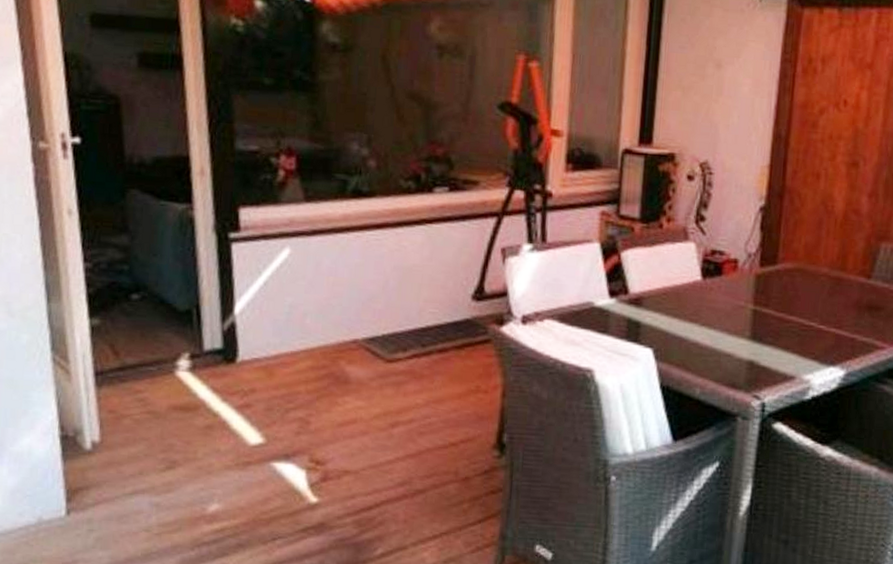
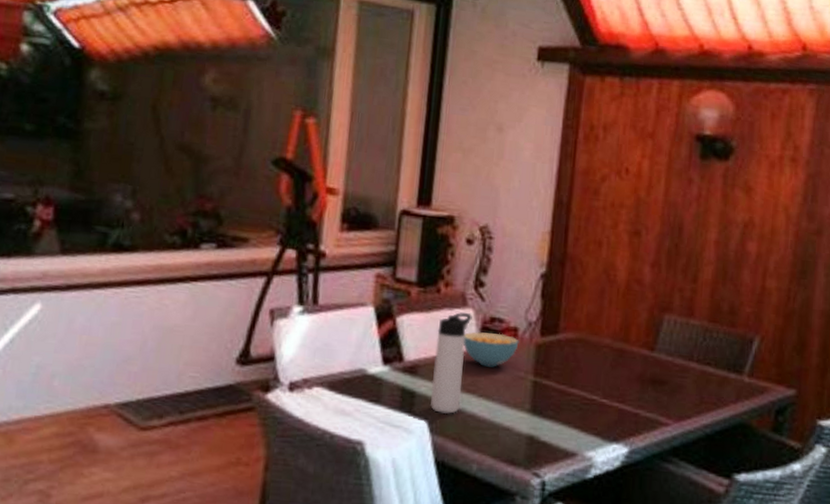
thermos bottle: none [655,246,694,342] -> present [430,312,472,414]
cereal bowl: none [686,264,739,298] -> present [463,332,519,367]

